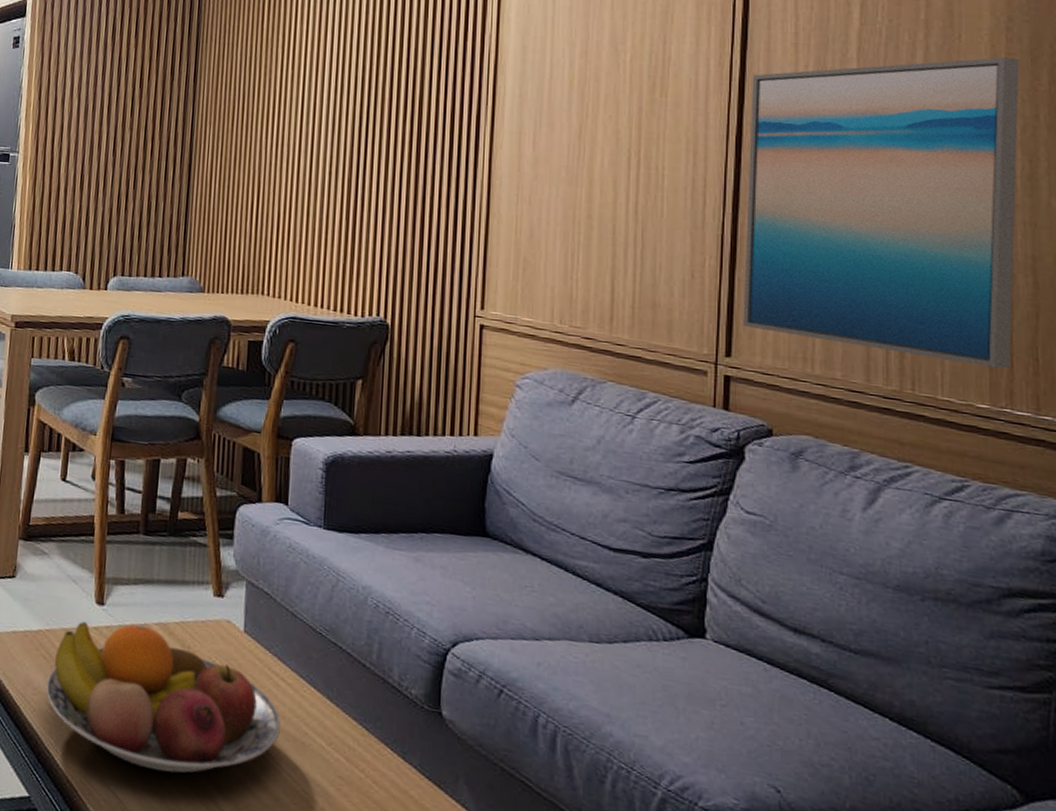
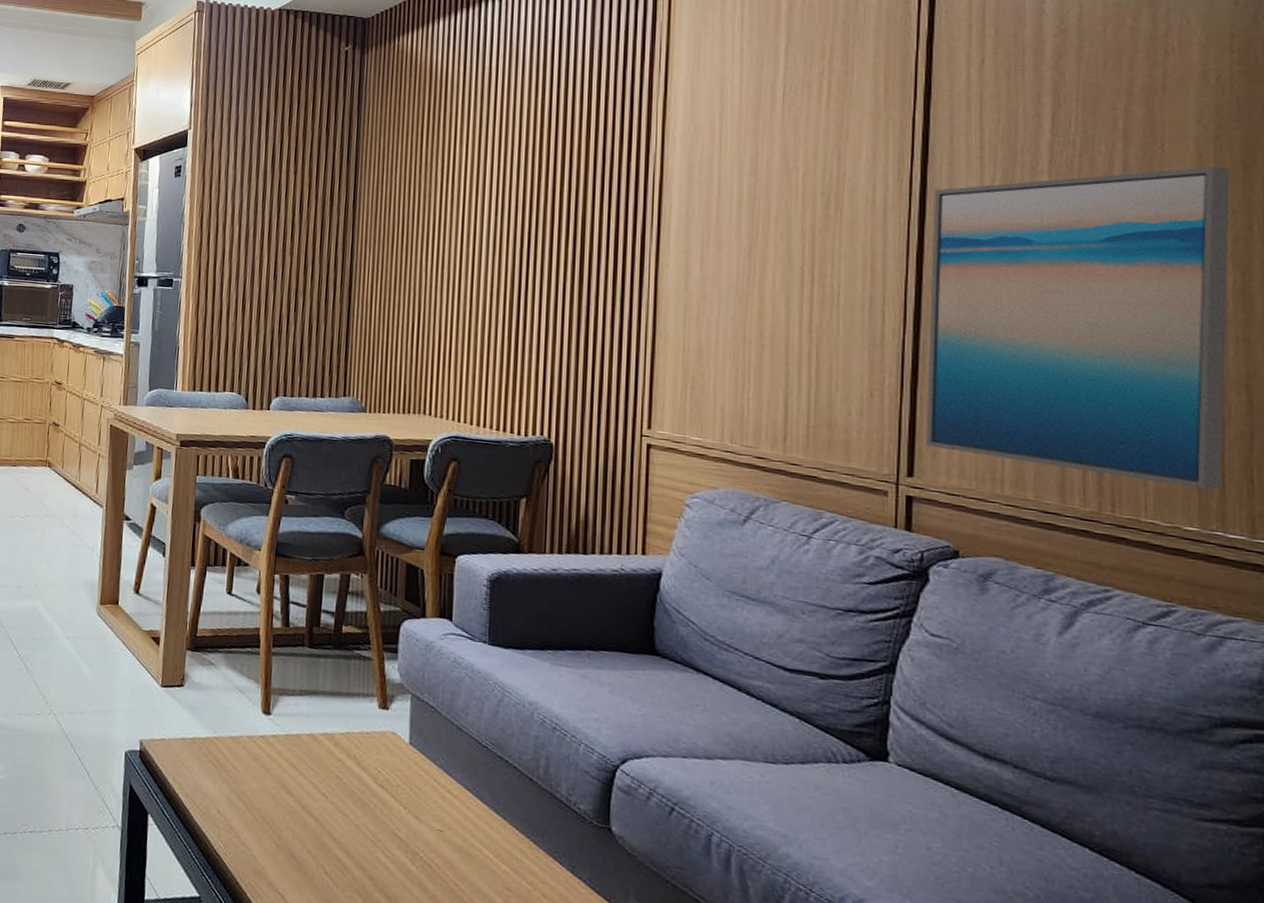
fruit bowl: present [45,622,281,773] -> none [214,730,447,880]

